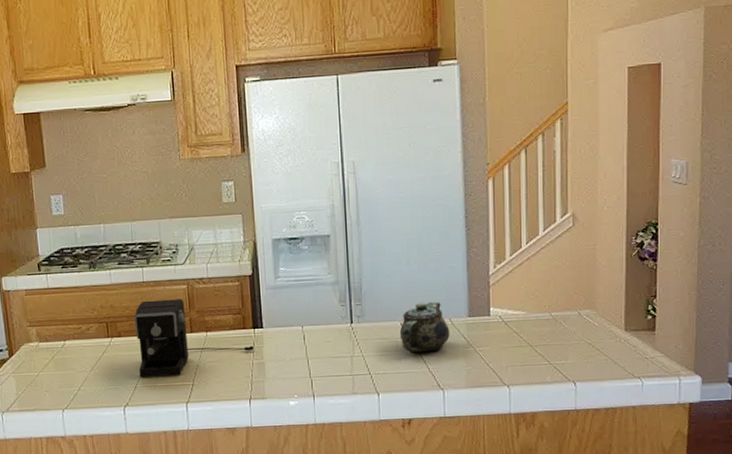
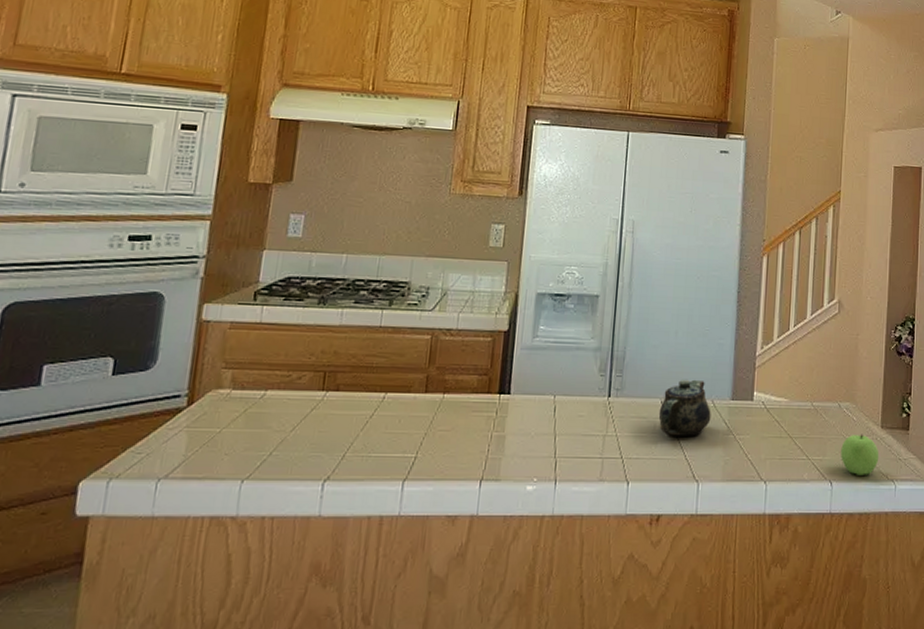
coffee maker: present [134,298,254,378] -> none [351,349,496,445]
apple: none [583,337,624,376] -> present [841,434,879,477]

